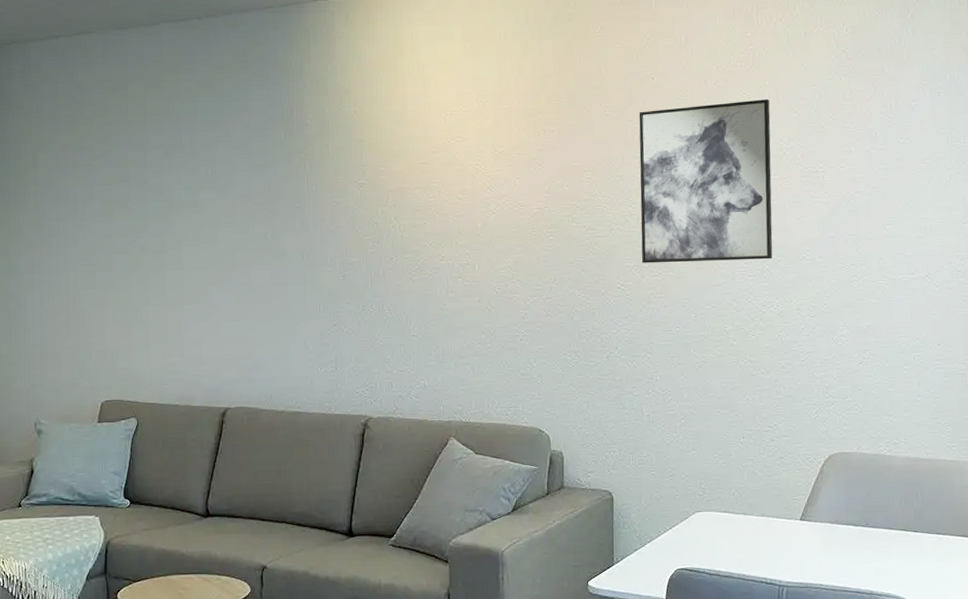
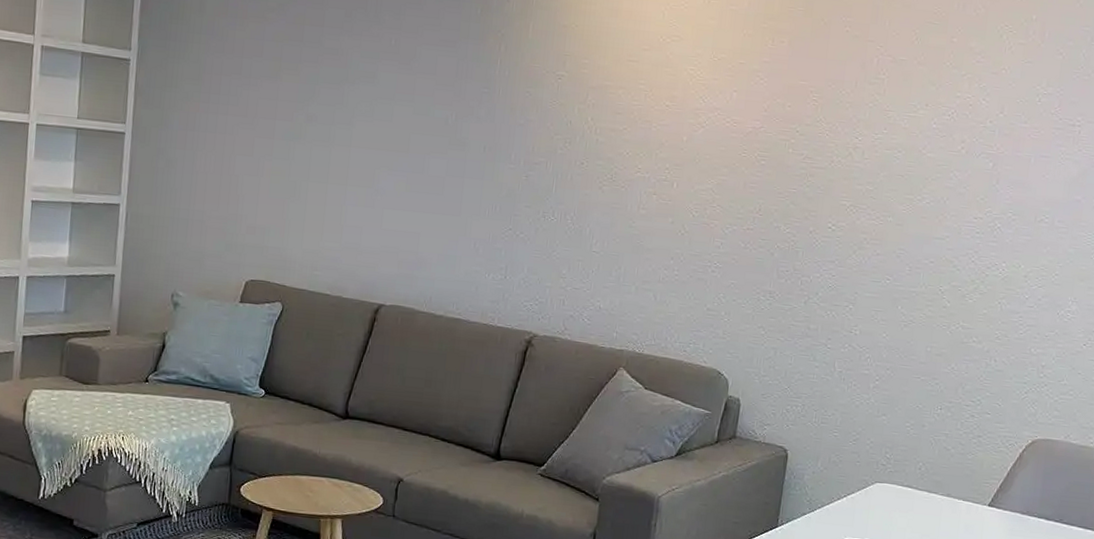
wall art: present [639,99,773,264] -> none [859,31,1033,217]

